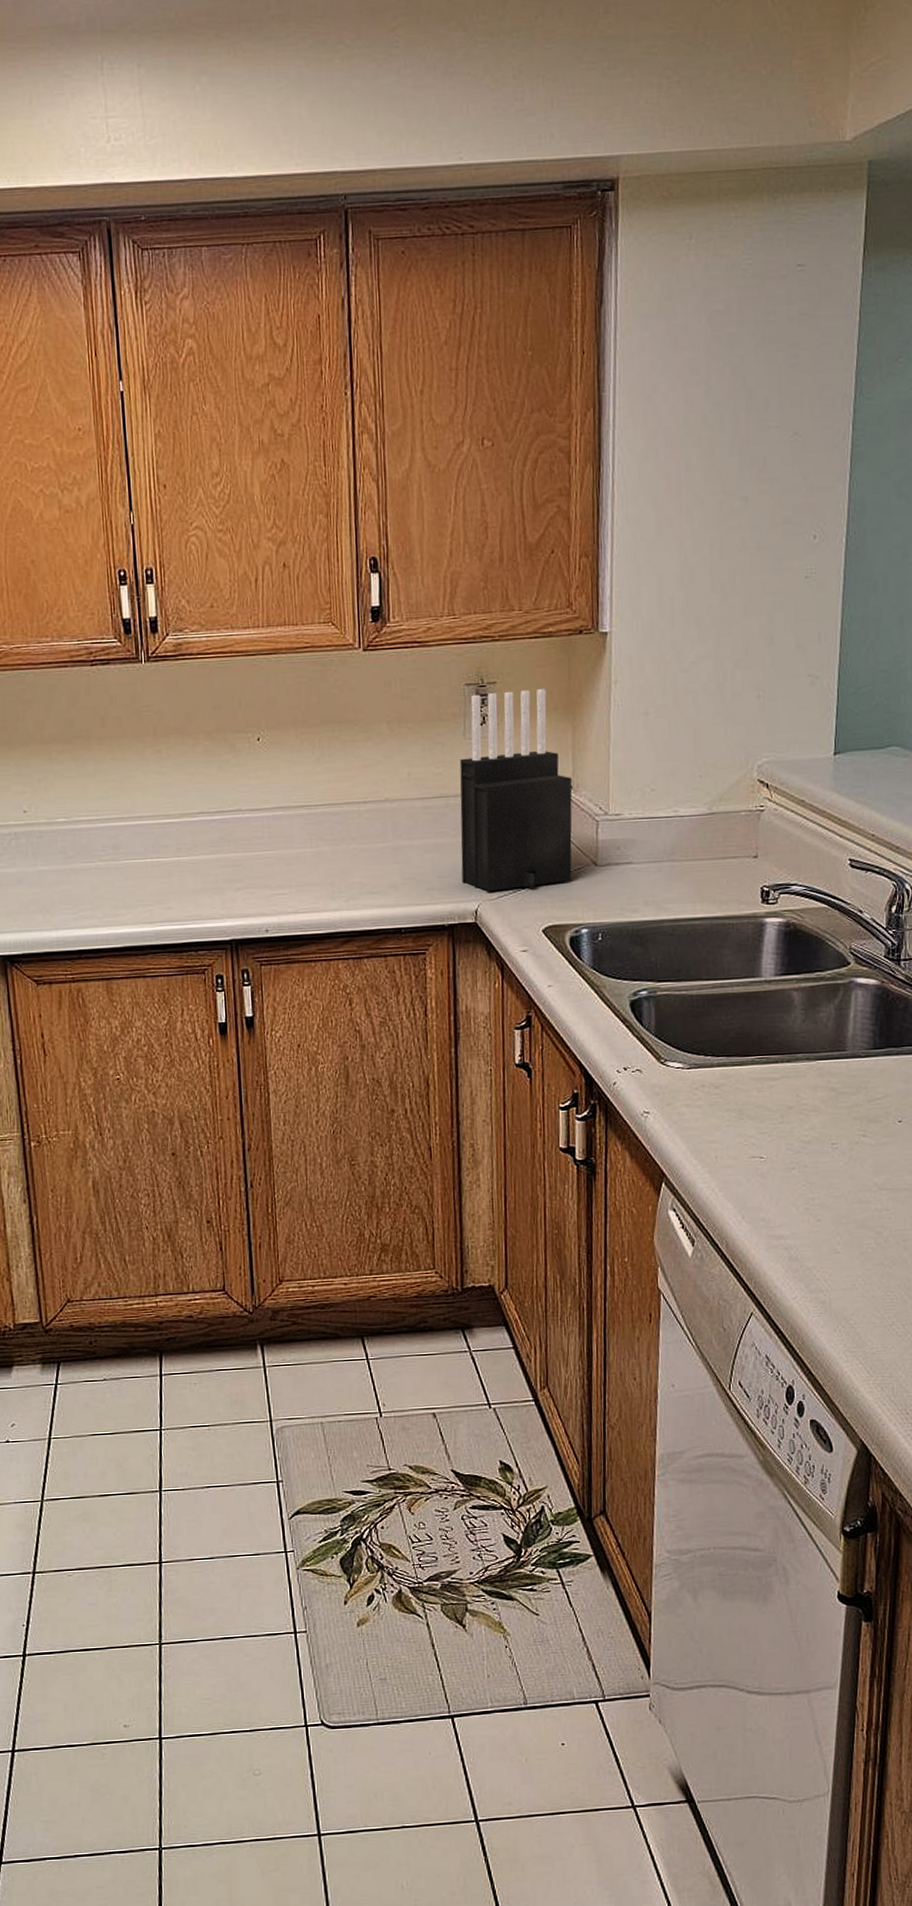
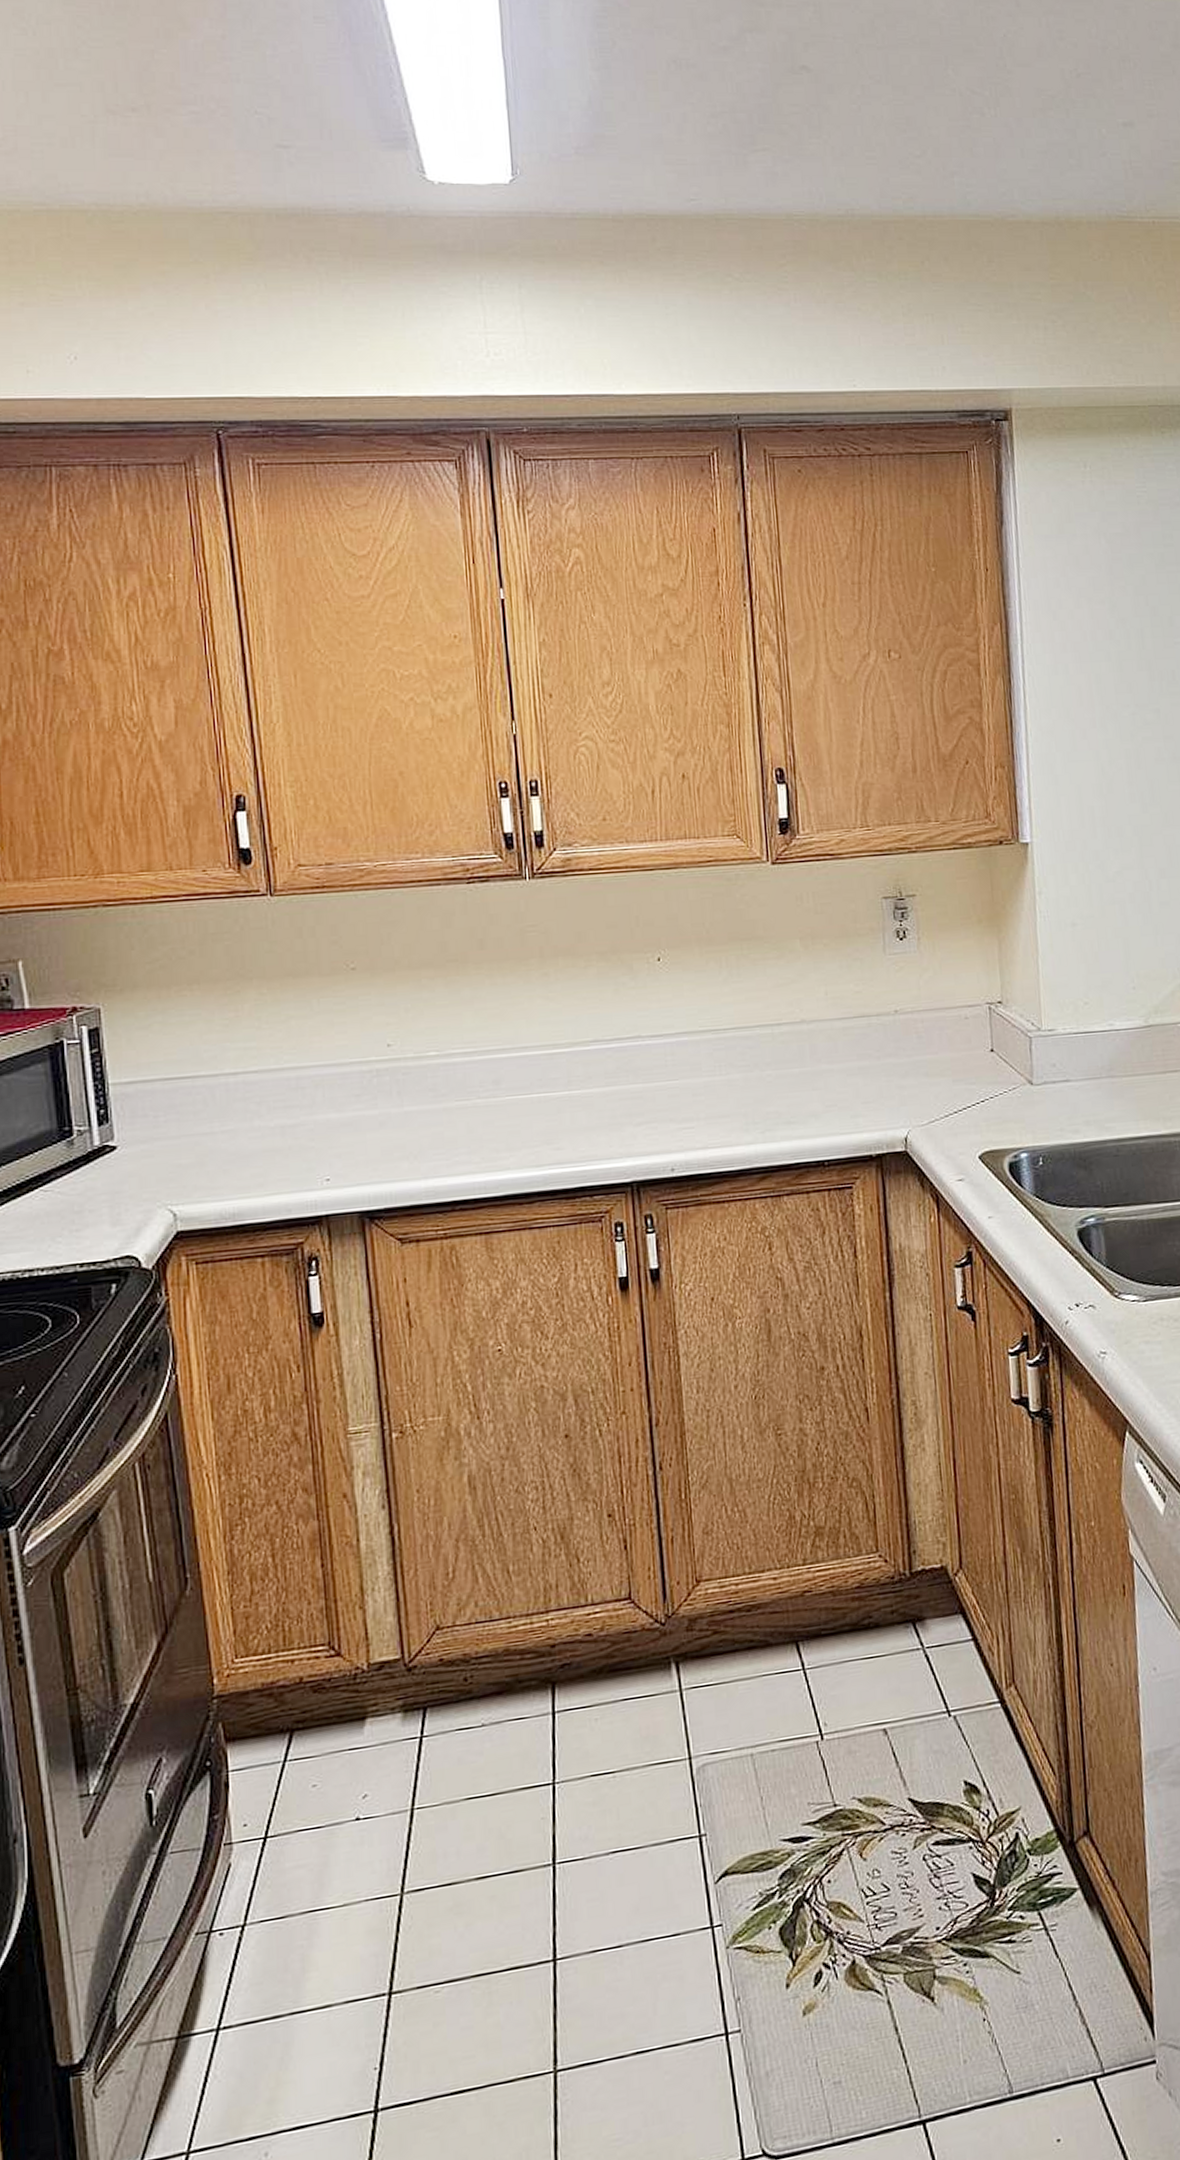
knife block: present [460,689,573,892] -> none [880,901,1007,1117]

